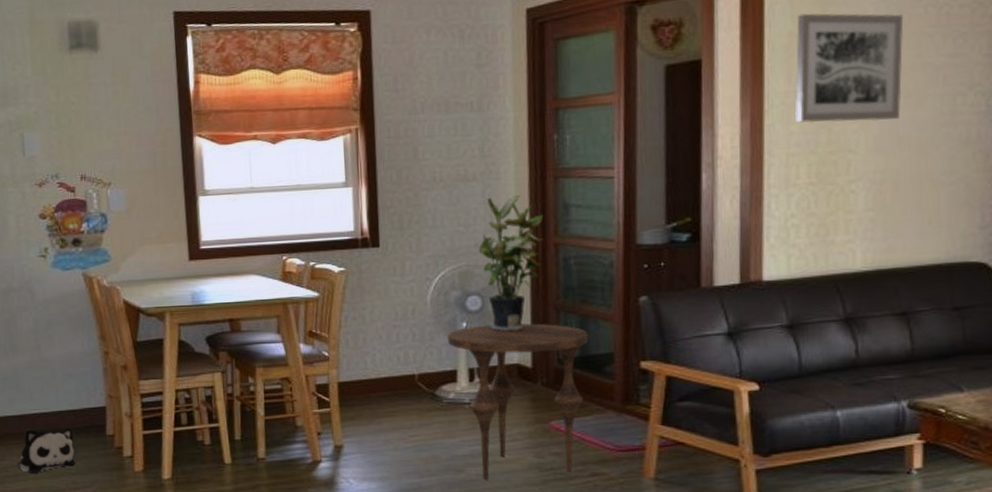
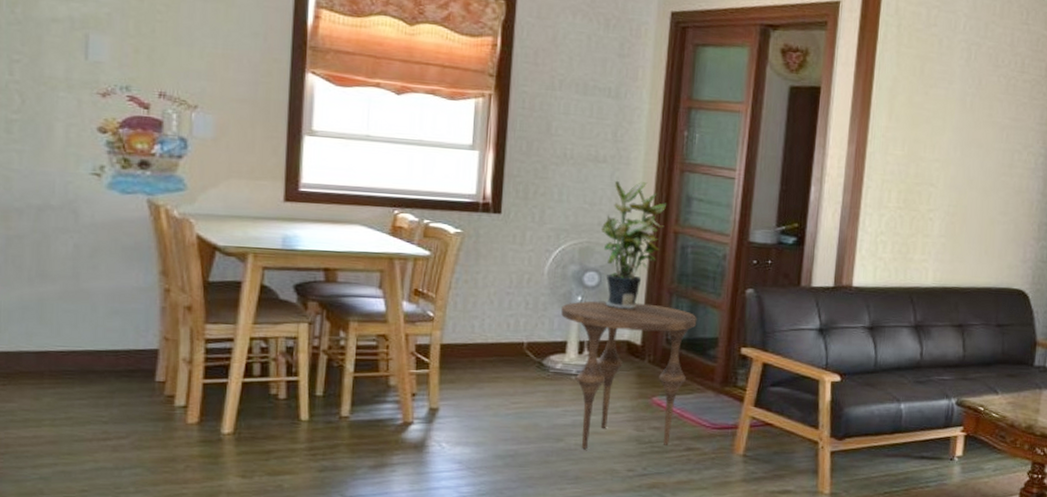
plush toy: present [17,427,76,474] -> none [28,368,112,420]
wall art: present [795,13,904,123] -> none [892,63,981,165]

